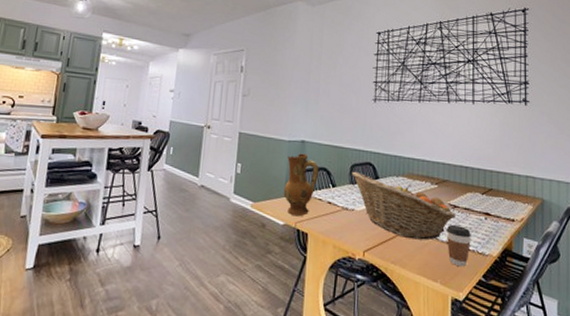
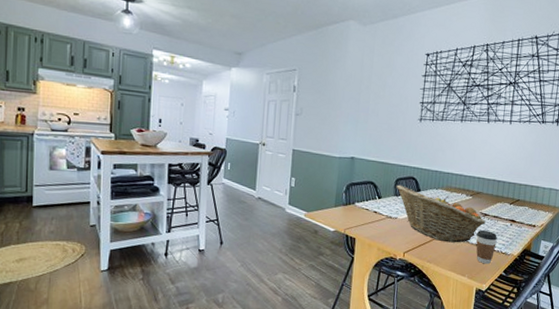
ceramic jug: present [283,153,319,216] -> none [334,169,367,223]

